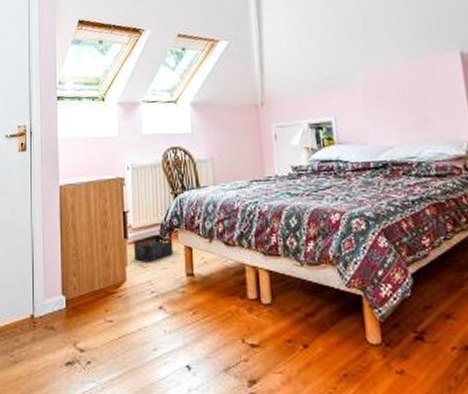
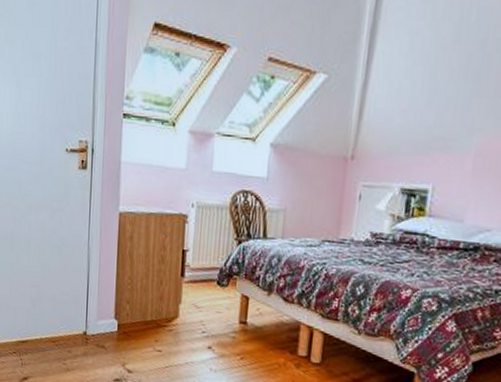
storage bin: present [134,234,173,262] -> none [189,277,231,304]

